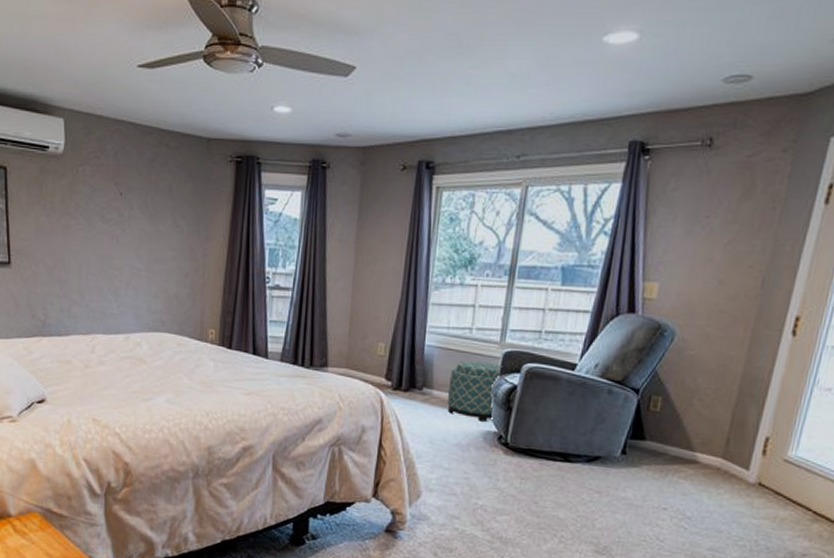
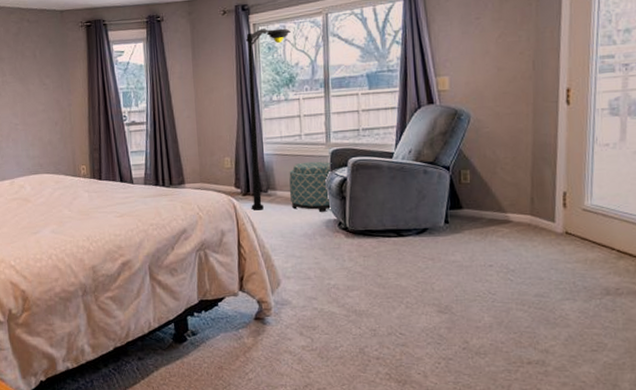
floor lamp: none [400,194,481,410] -> present [246,28,292,210]

